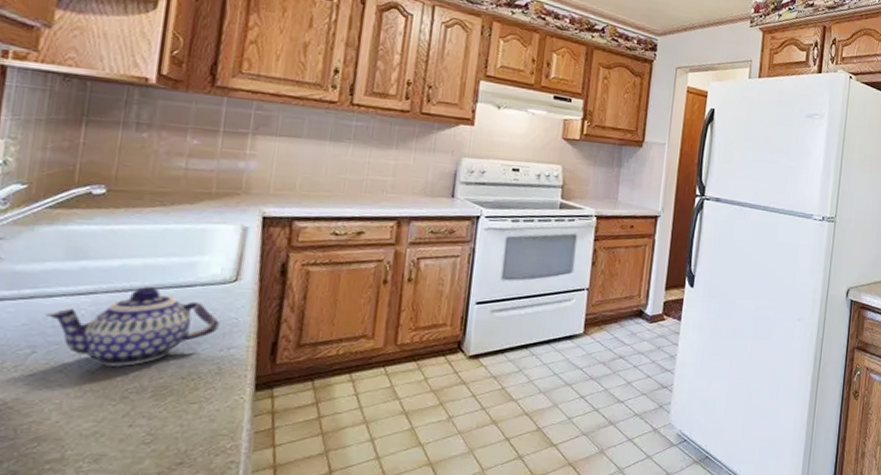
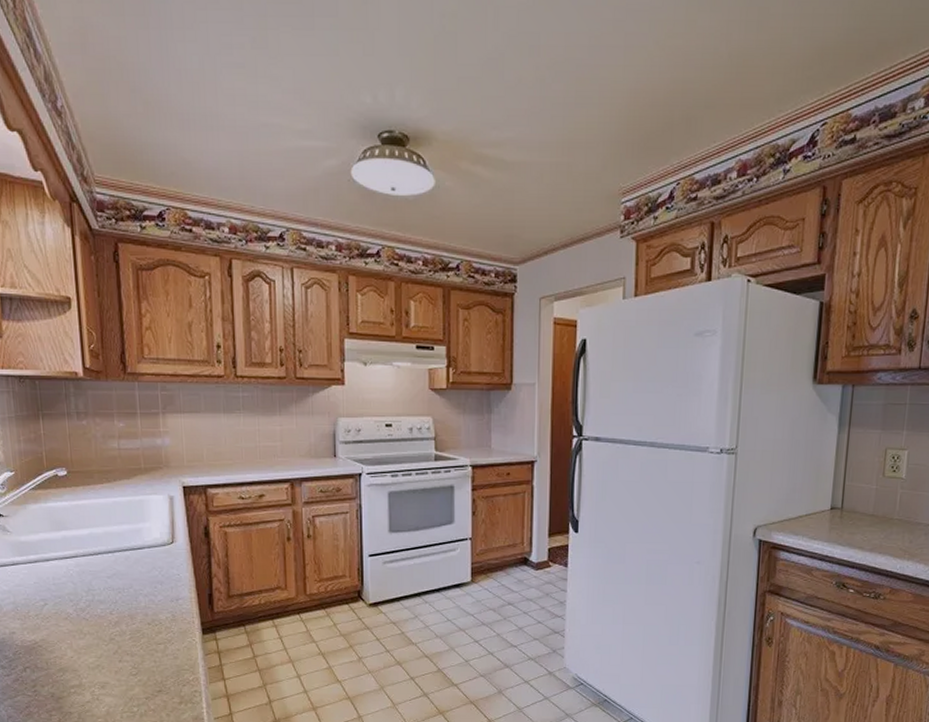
teapot: present [45,287,220,366] -> none [47,550,167,615]

